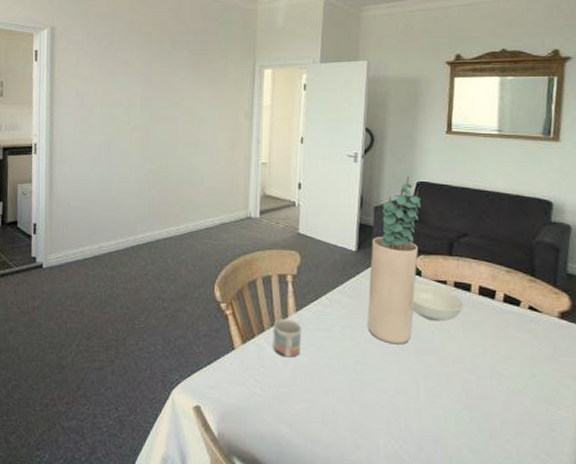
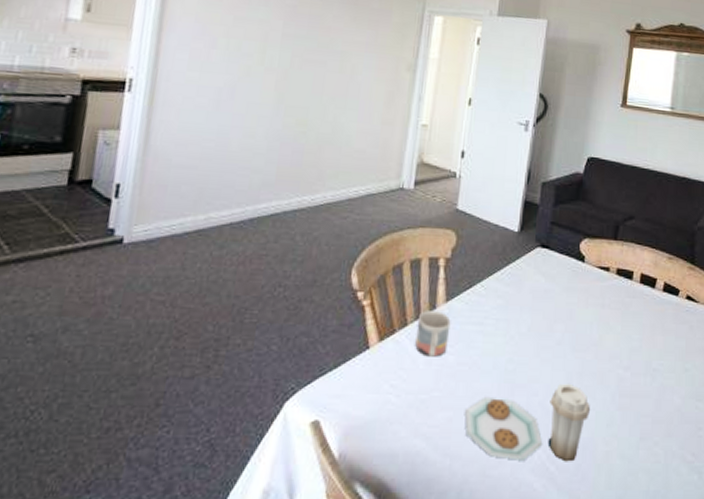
plate: none [321,383,438,452] -> present [465,383,590,462]
vase: present [367,176,422,345] -> none [523,150,591,339]
bowl: present [412,283,464,321] -> none [572,270,625,312]

